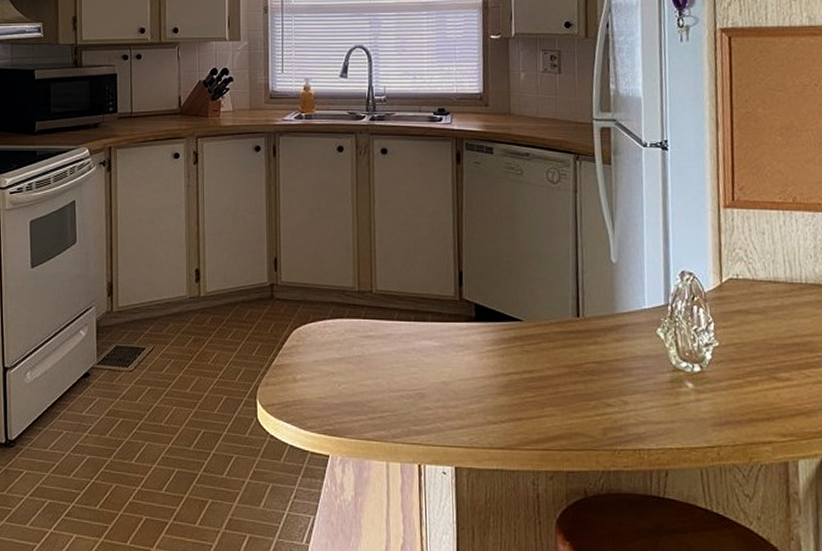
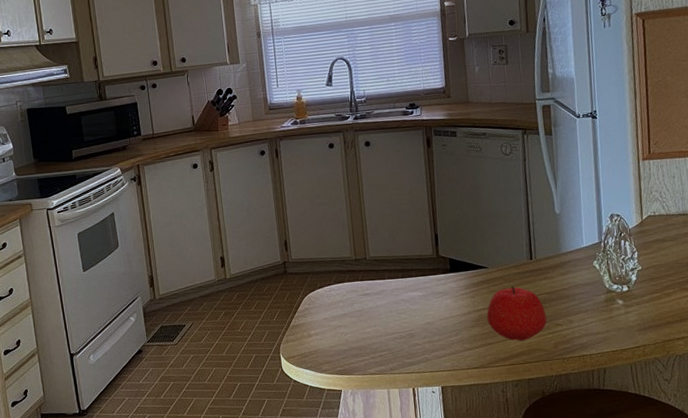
apple: none [518,348,595,420] -> present [486,286,547,341]

